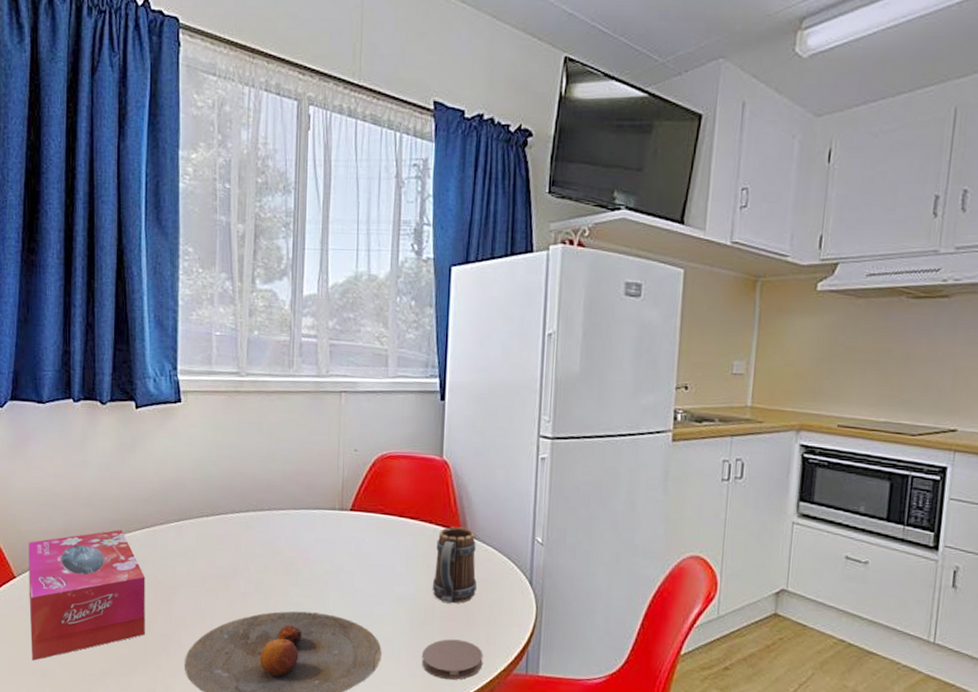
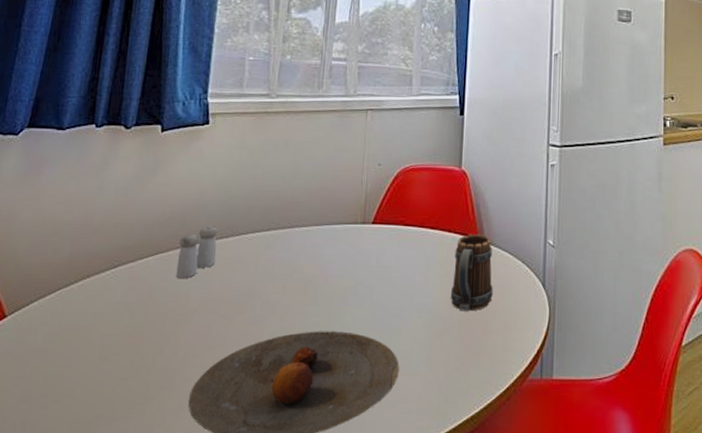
tissue box: present [28,530,145,661] -> none [12,257,154,412]
salt and pepper shaker: none [162,504,199,554] -> present [176,226,218,279]
coaster: present [422,639,483,680] -> none [439,348,500,391]

